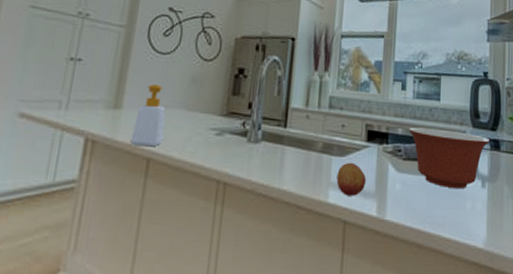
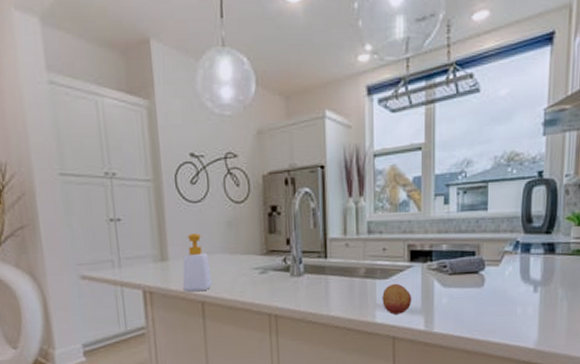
mixing bowl: present [408,127,491,189] -> none [453,239,544,297]

